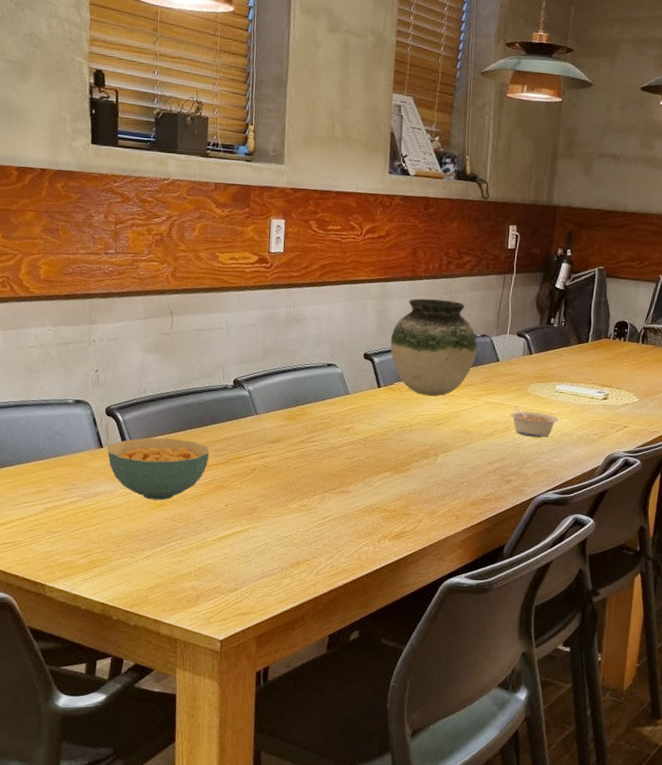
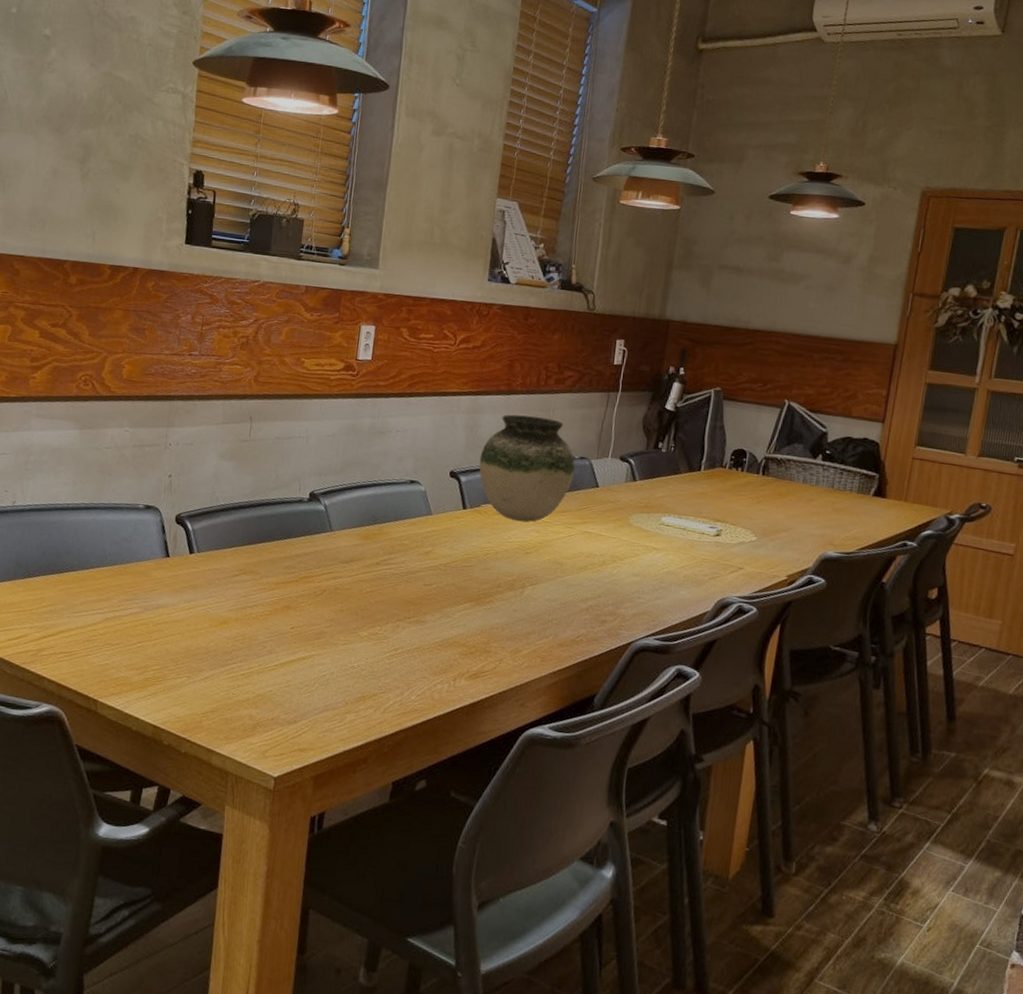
cereal bowl: present [107,437,210,501] -> none [173,549,279,618]
legume: present [509,406,559,438] -> none [607,537,663,575]

